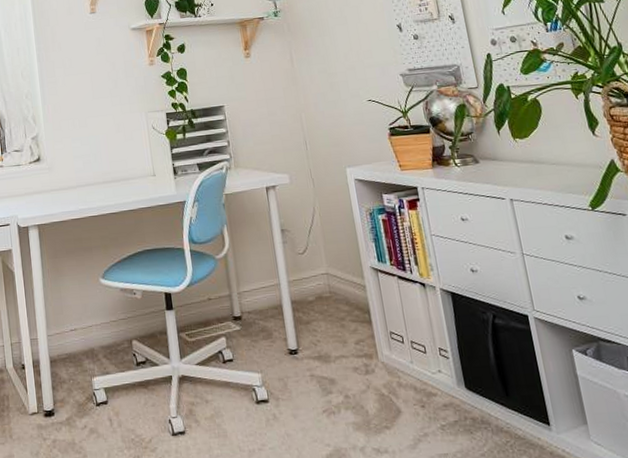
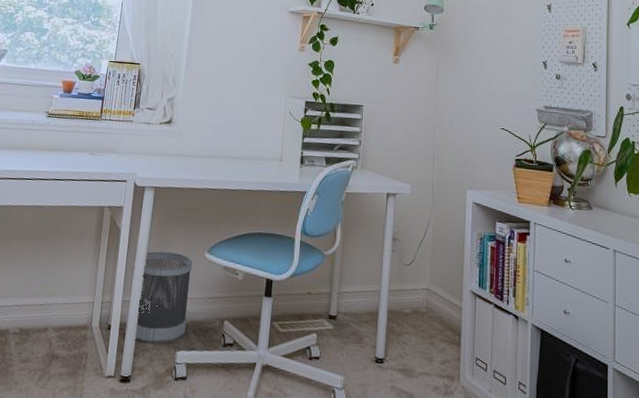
wastebasket: none [31,284,97,376] -> present [132,251,193,344]

